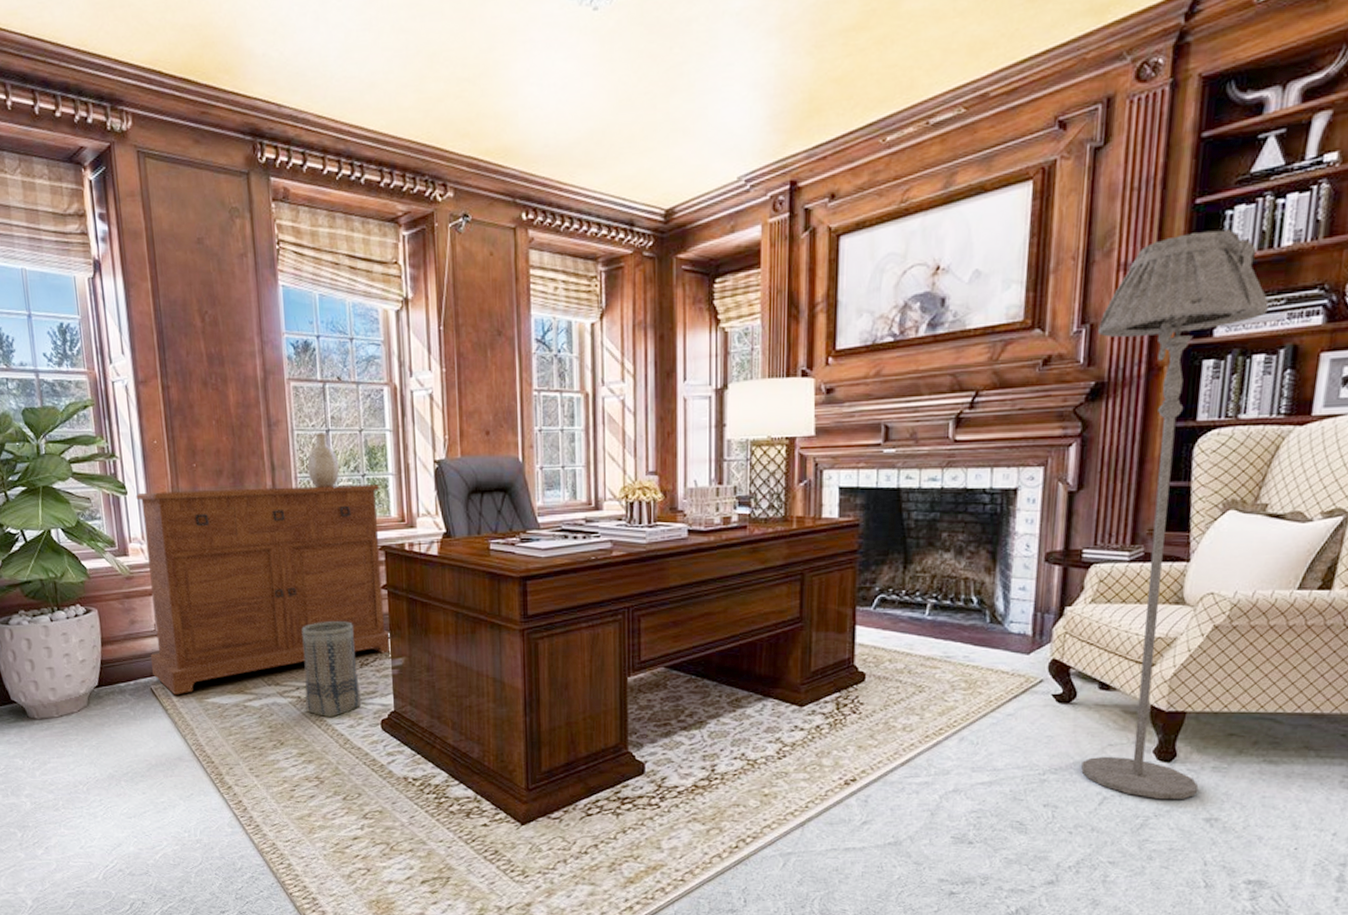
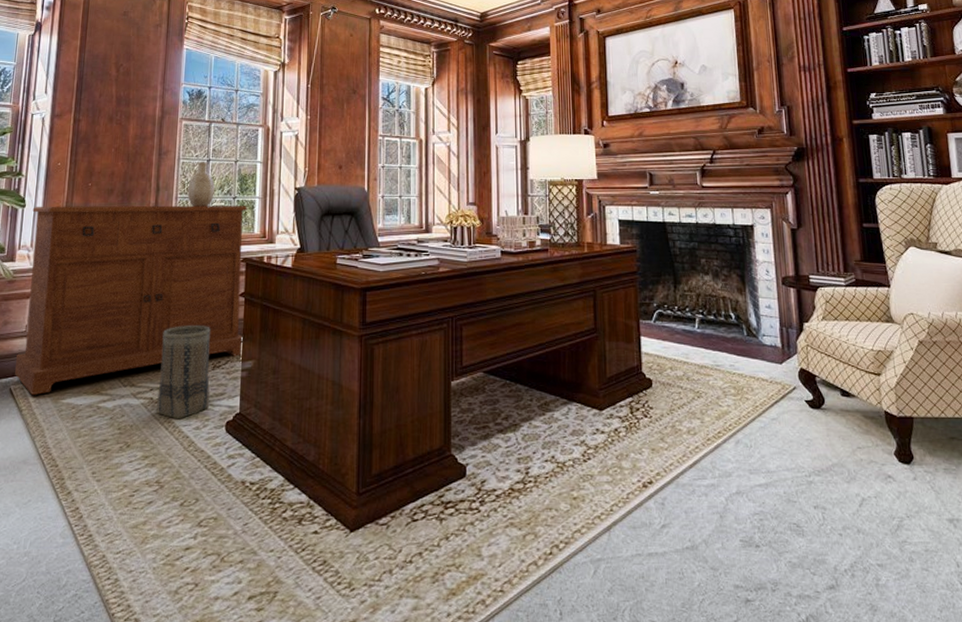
floor lamp: present [1081,228,1269,799] -> none [793,47,937,500]

